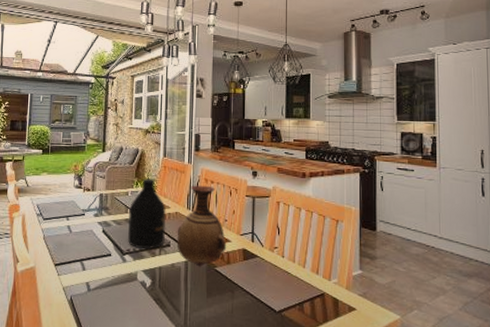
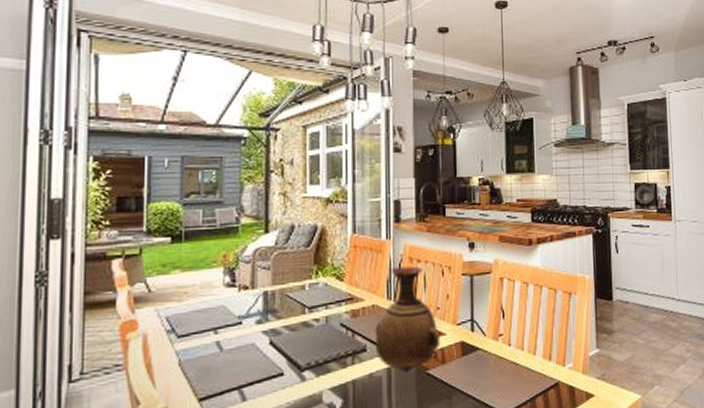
bottle: present [128,177,167,250] -> none [307,262,360,360]

